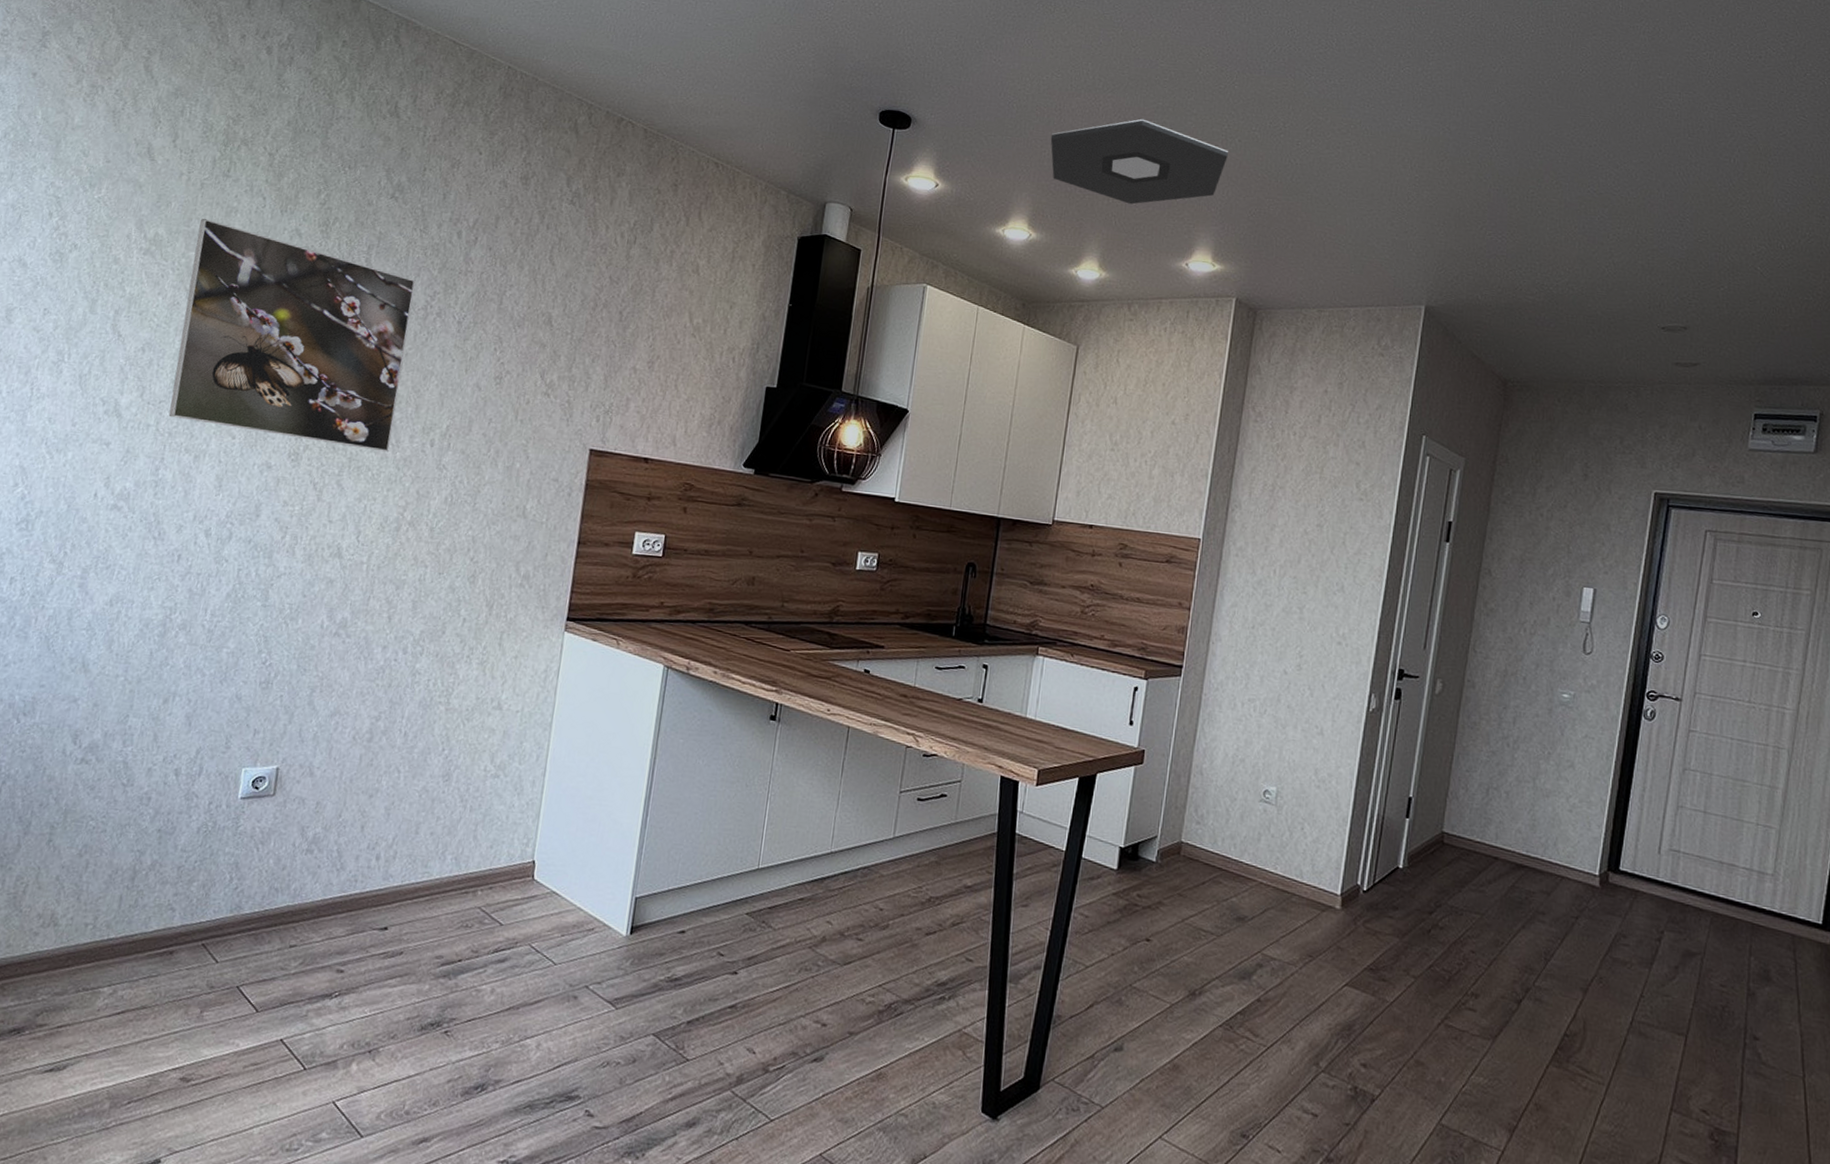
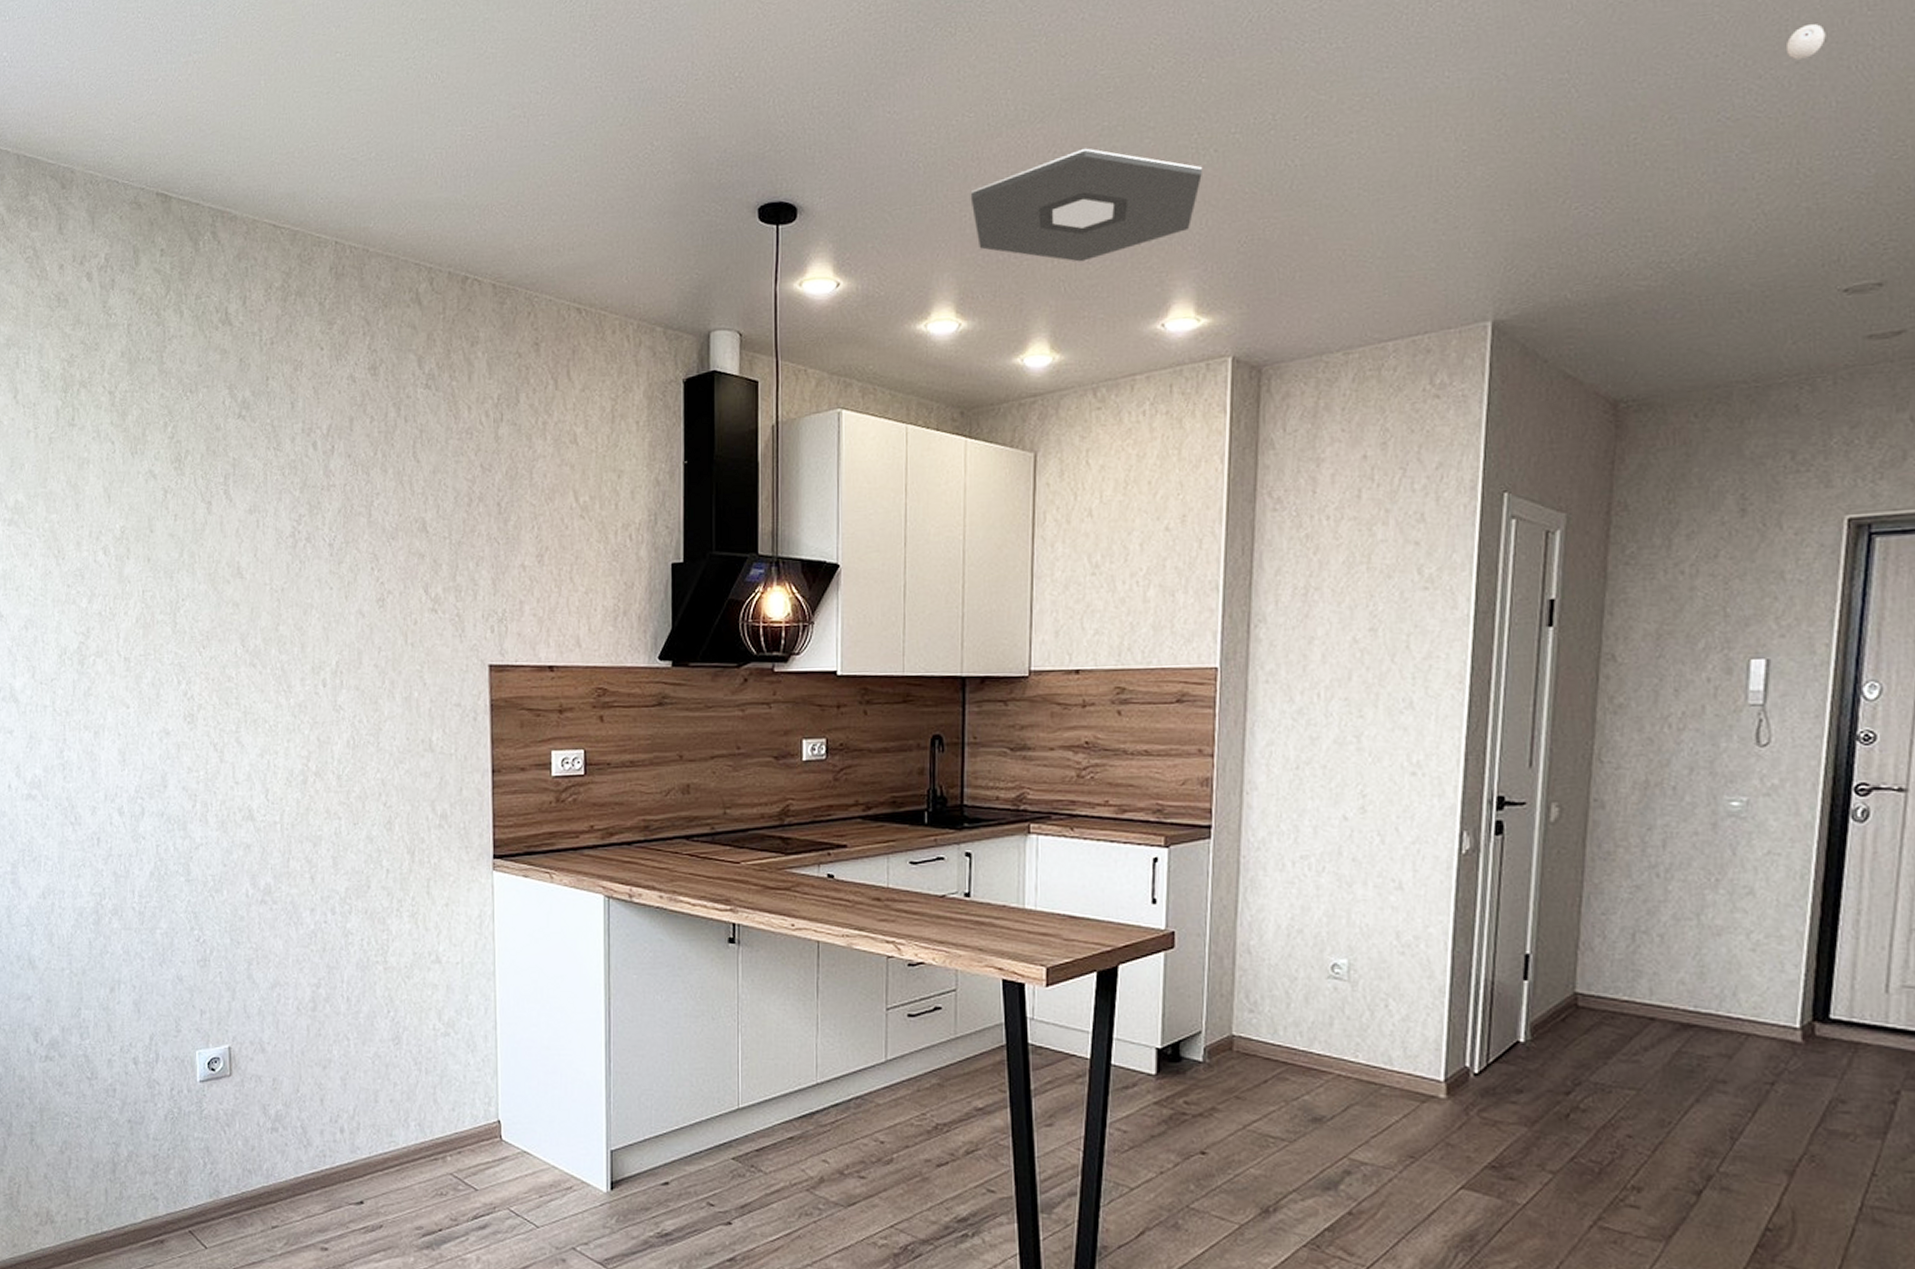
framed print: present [168,218,416,453] -> none [55,475,283,701]
eyeball: none [1635,138,1661,161] -> present [1785,24,1826,60]

